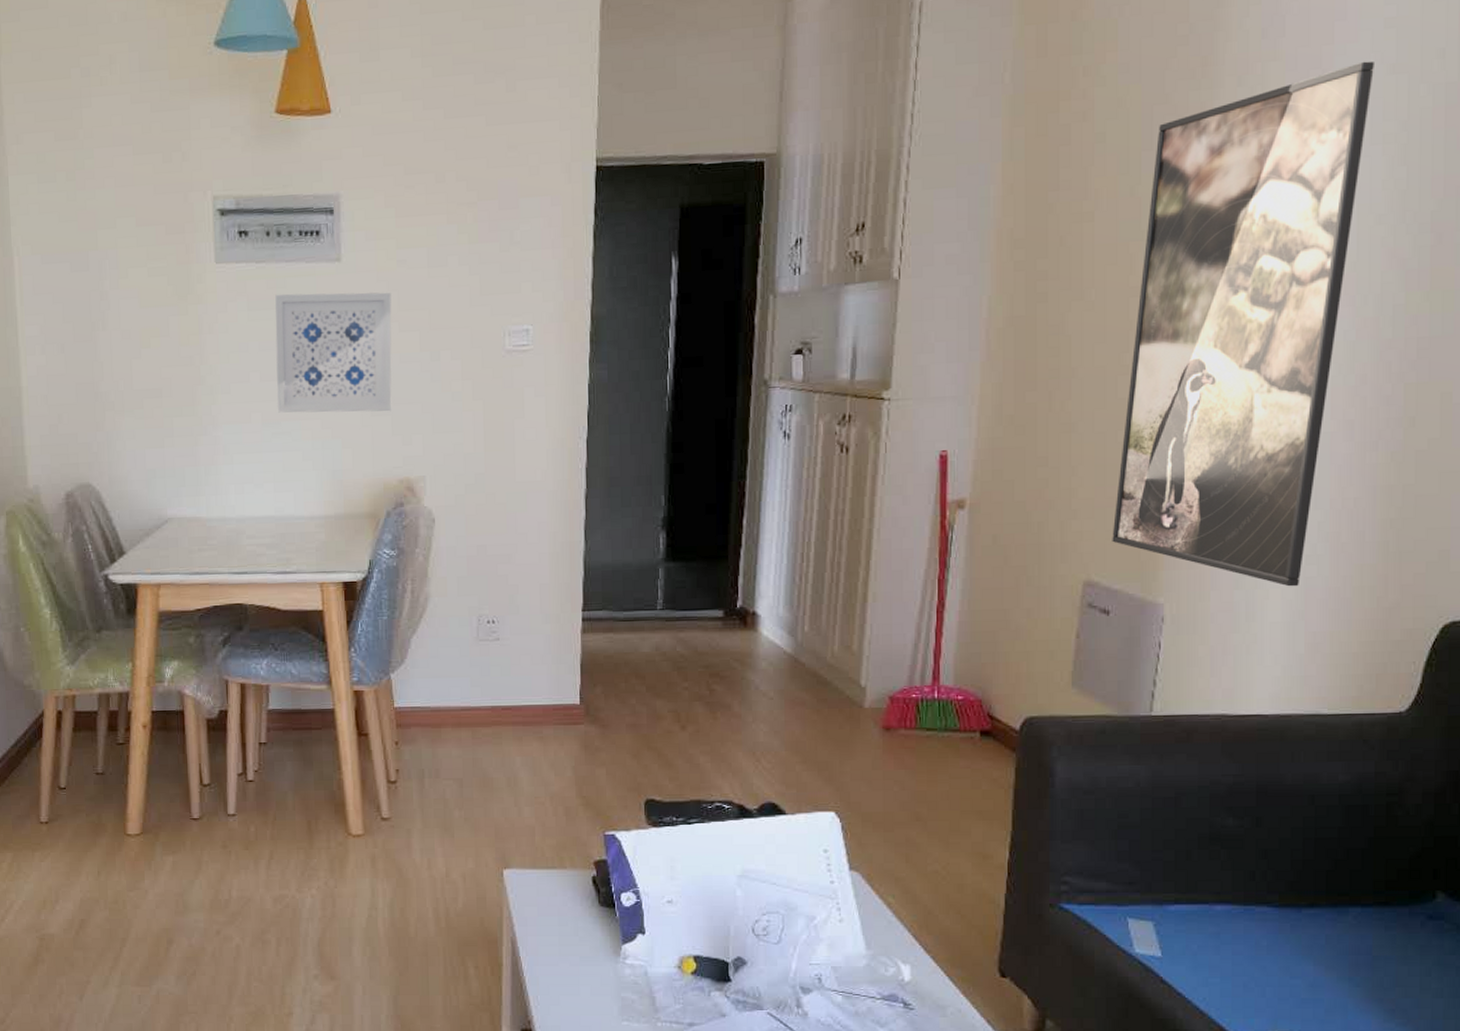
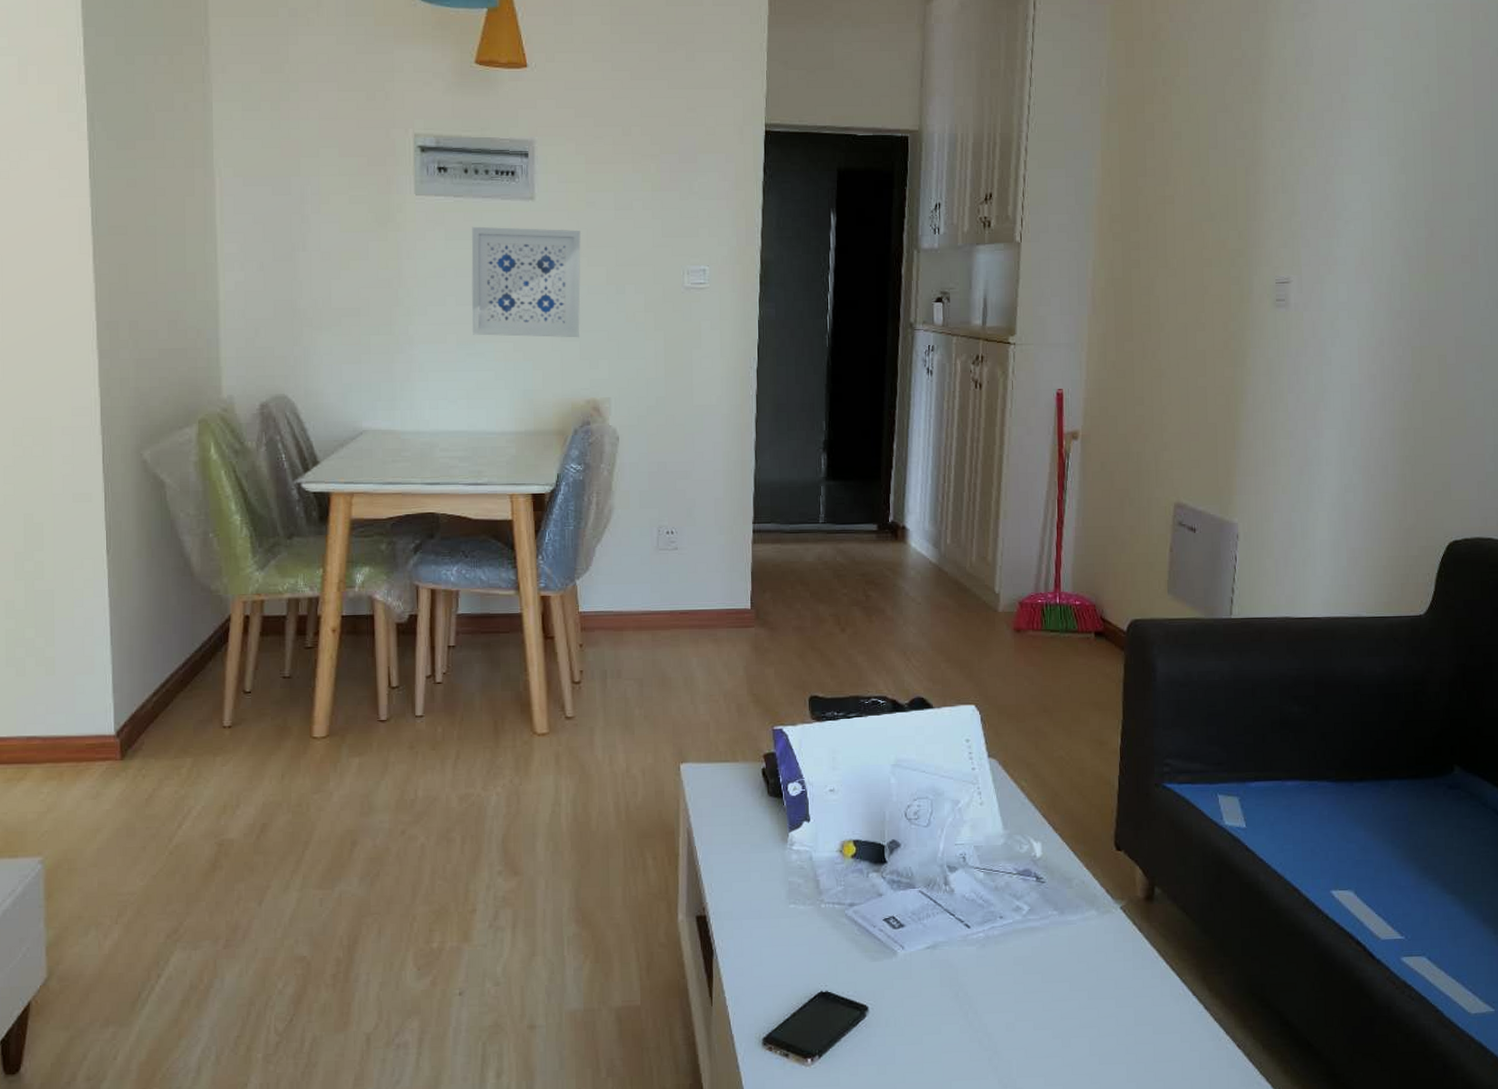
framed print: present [1112,61,1376,587] -> none [1196,90,1380,510]

